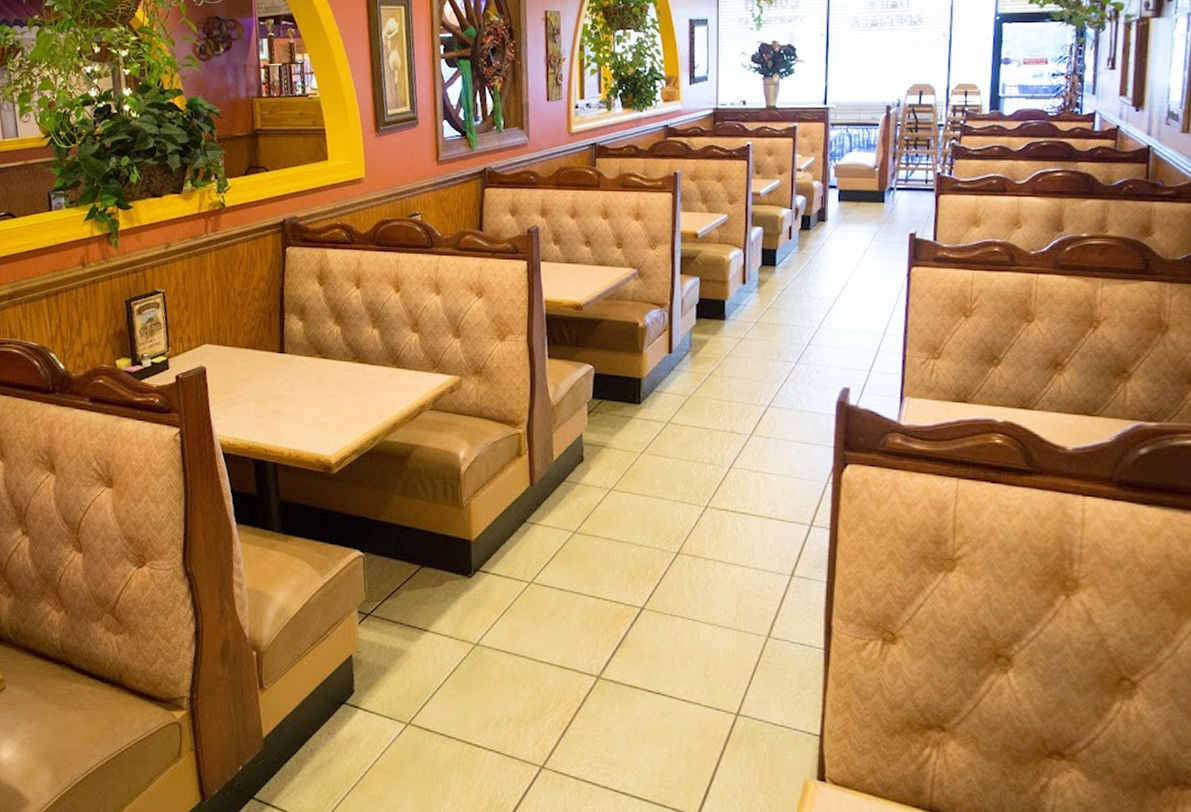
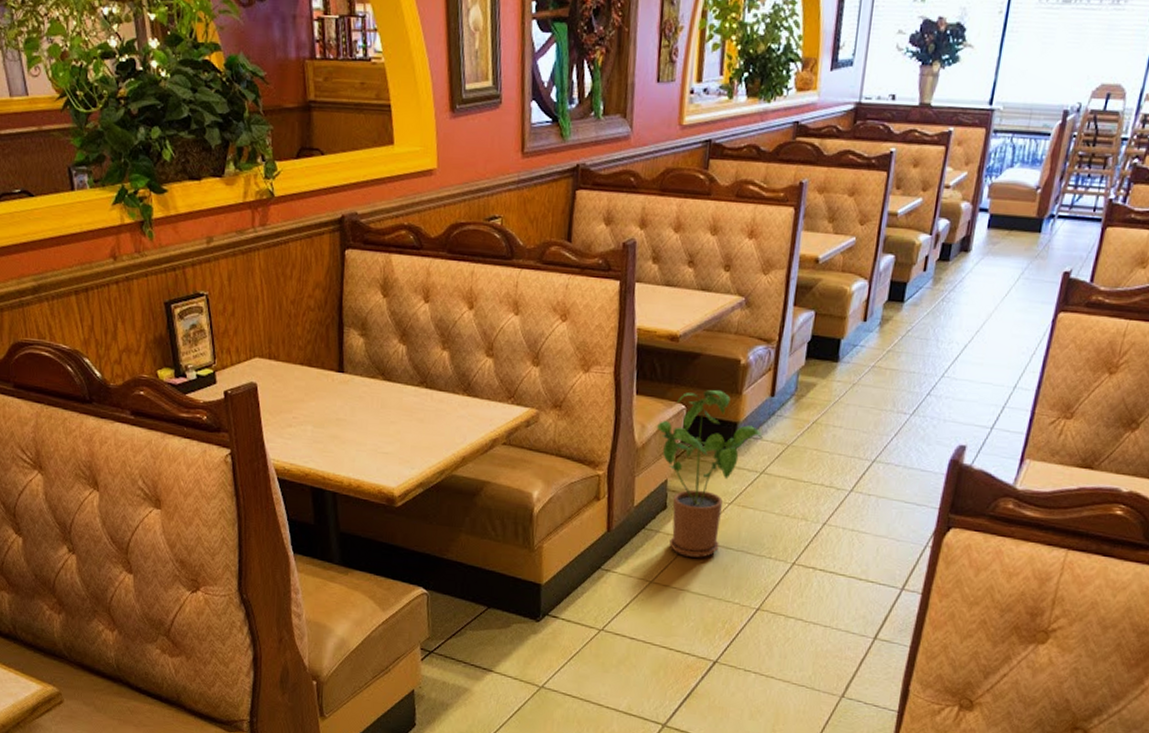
house plant: none [568,350,665,506] -> present [656,389,763,558]

